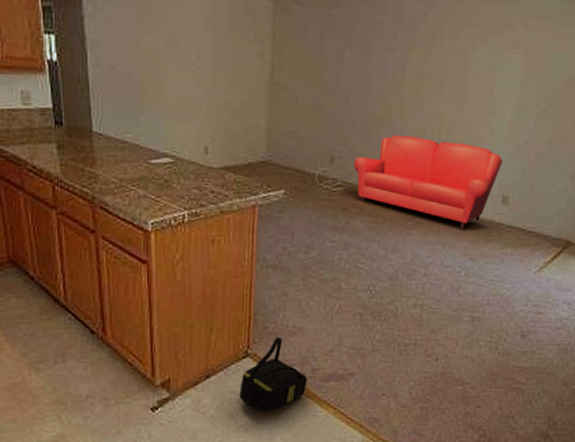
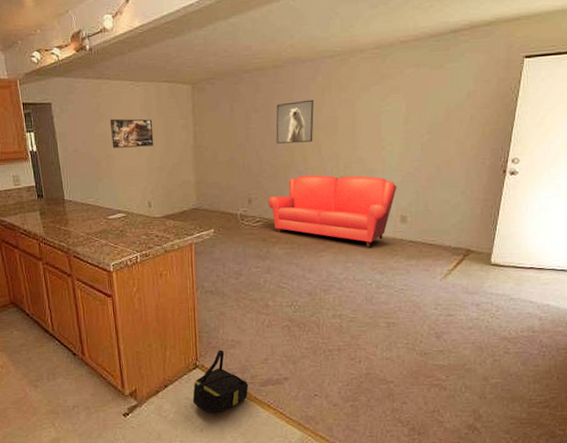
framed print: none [161,31,219,75] -> present [109,118,154,148]
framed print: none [371,41,421,95] -> present [276,99,314,144]

